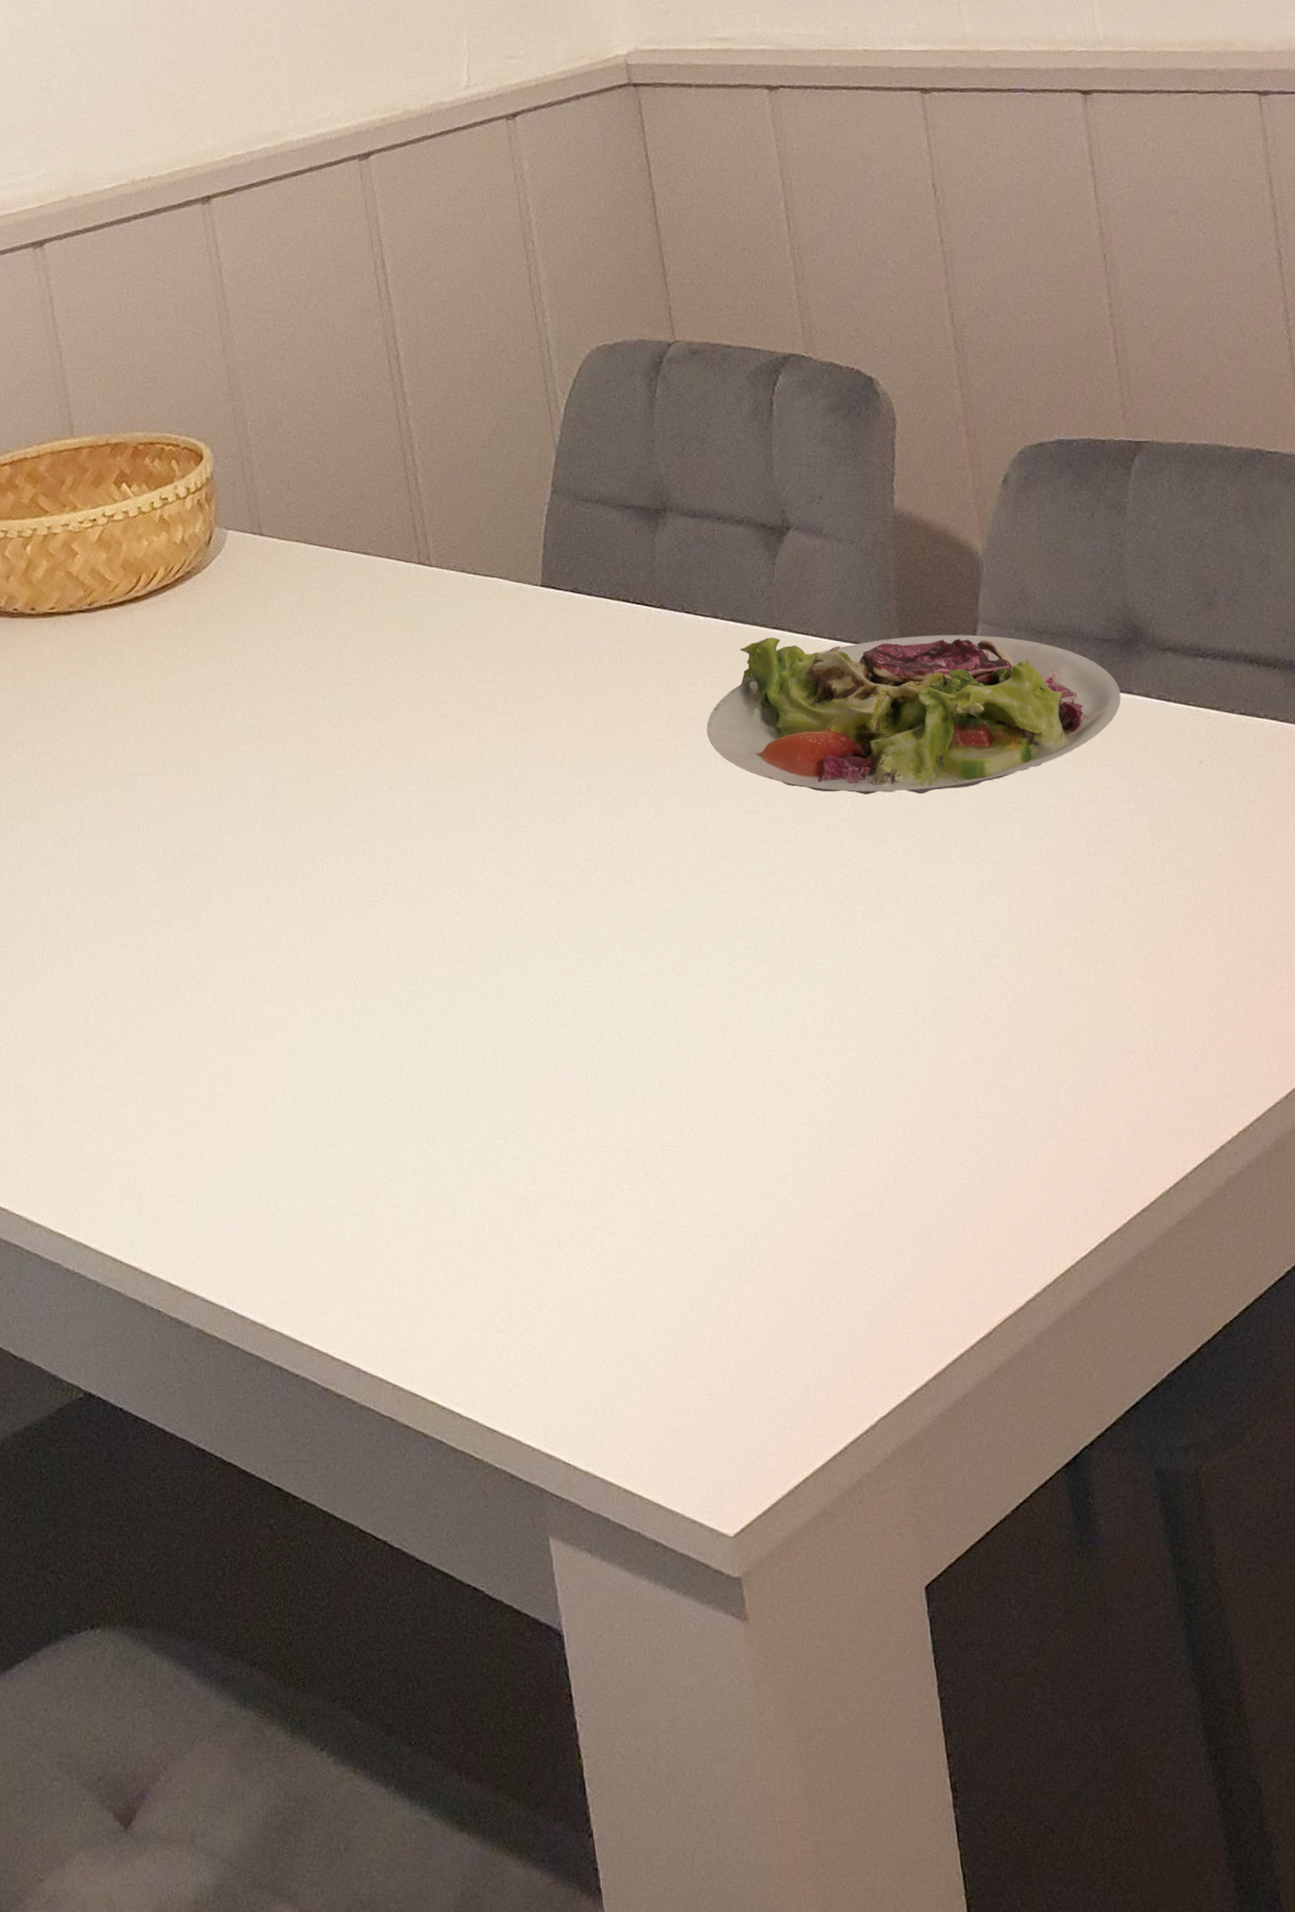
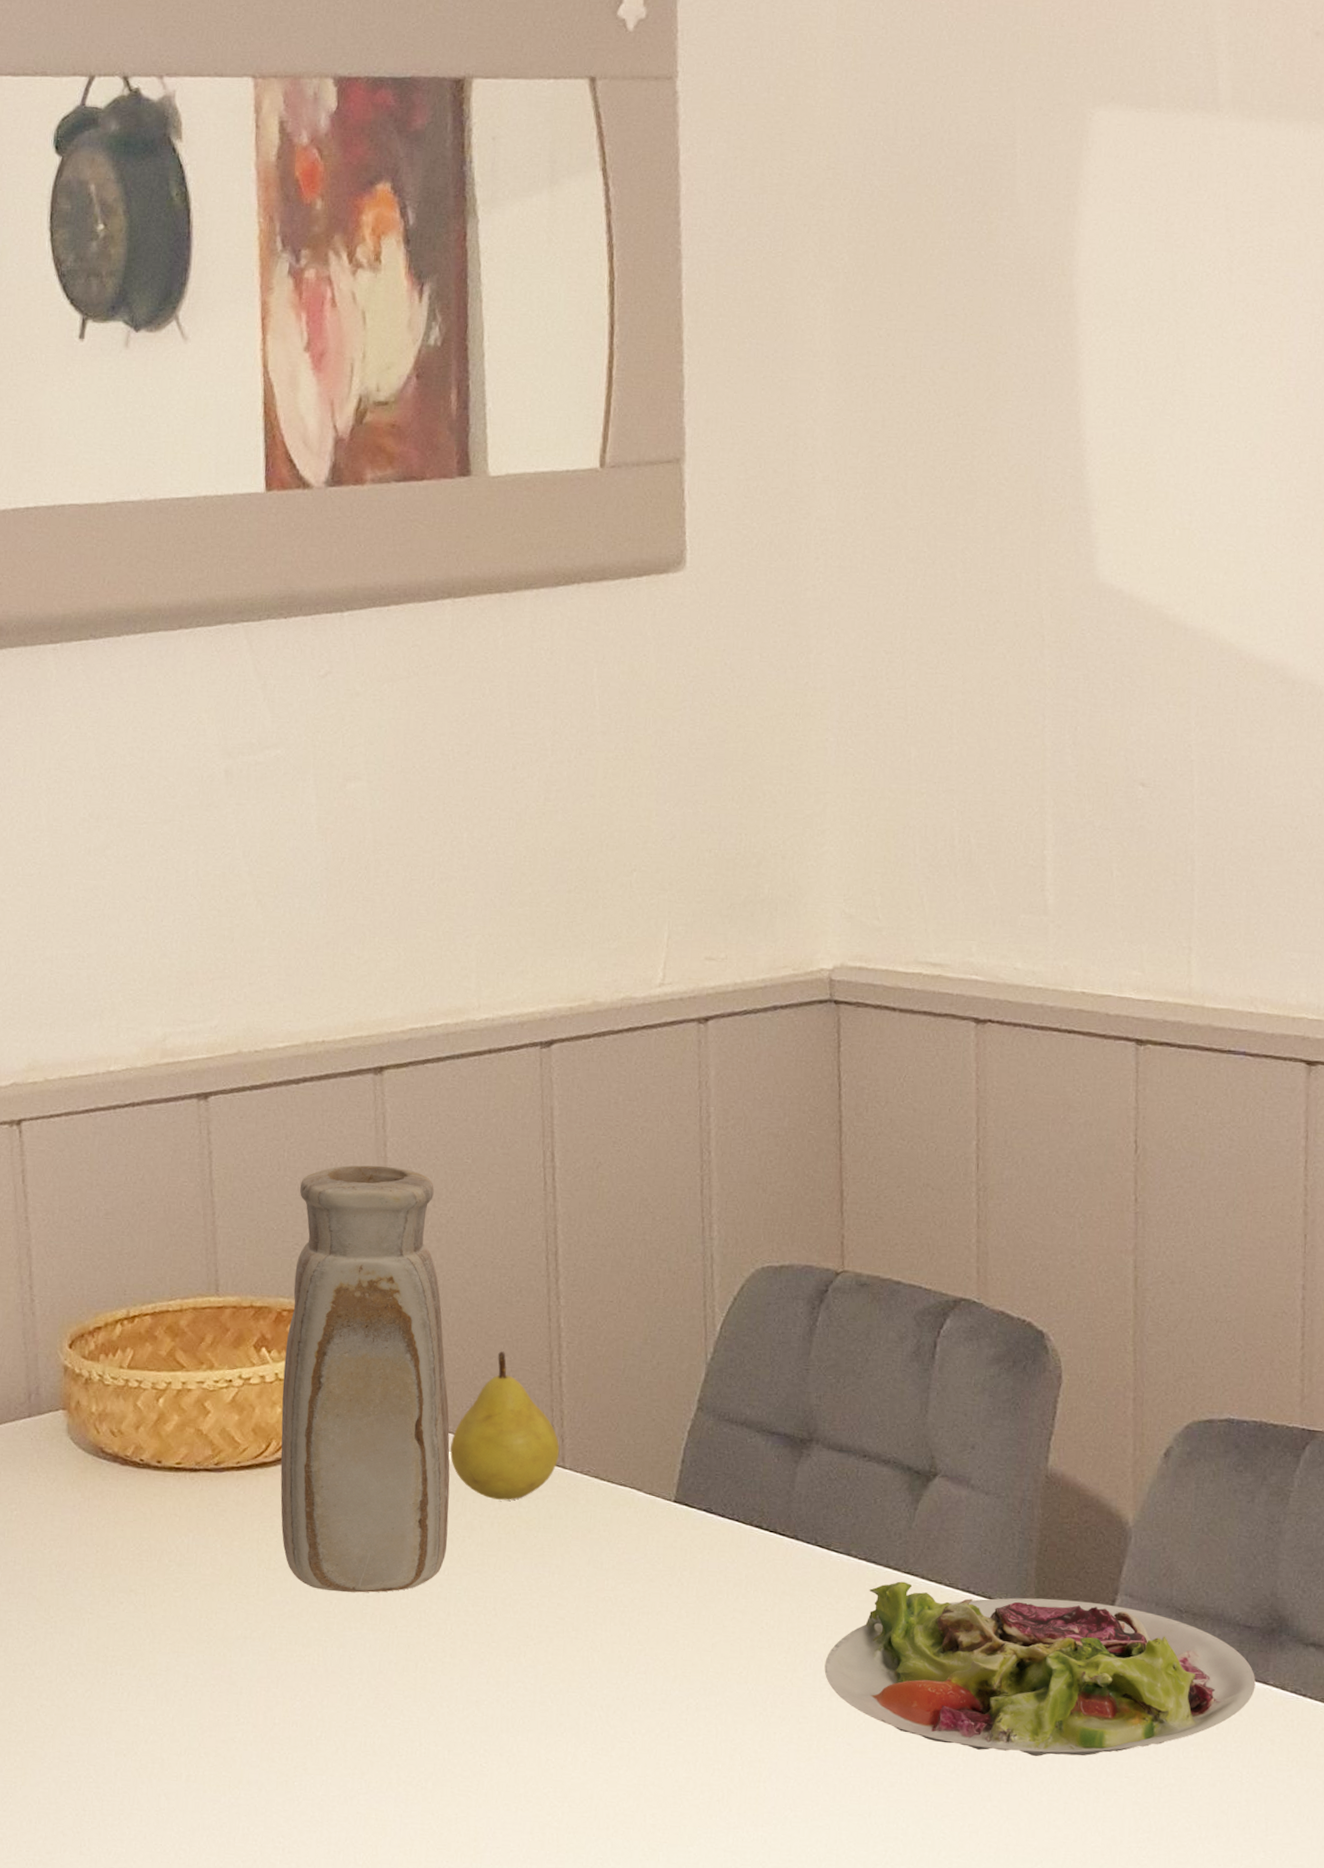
vase: none [142,291,326,718] -> present [280,1165,450,1593]
fruit: none [317,459,424,606] -> present [450,1351,560,1500]

